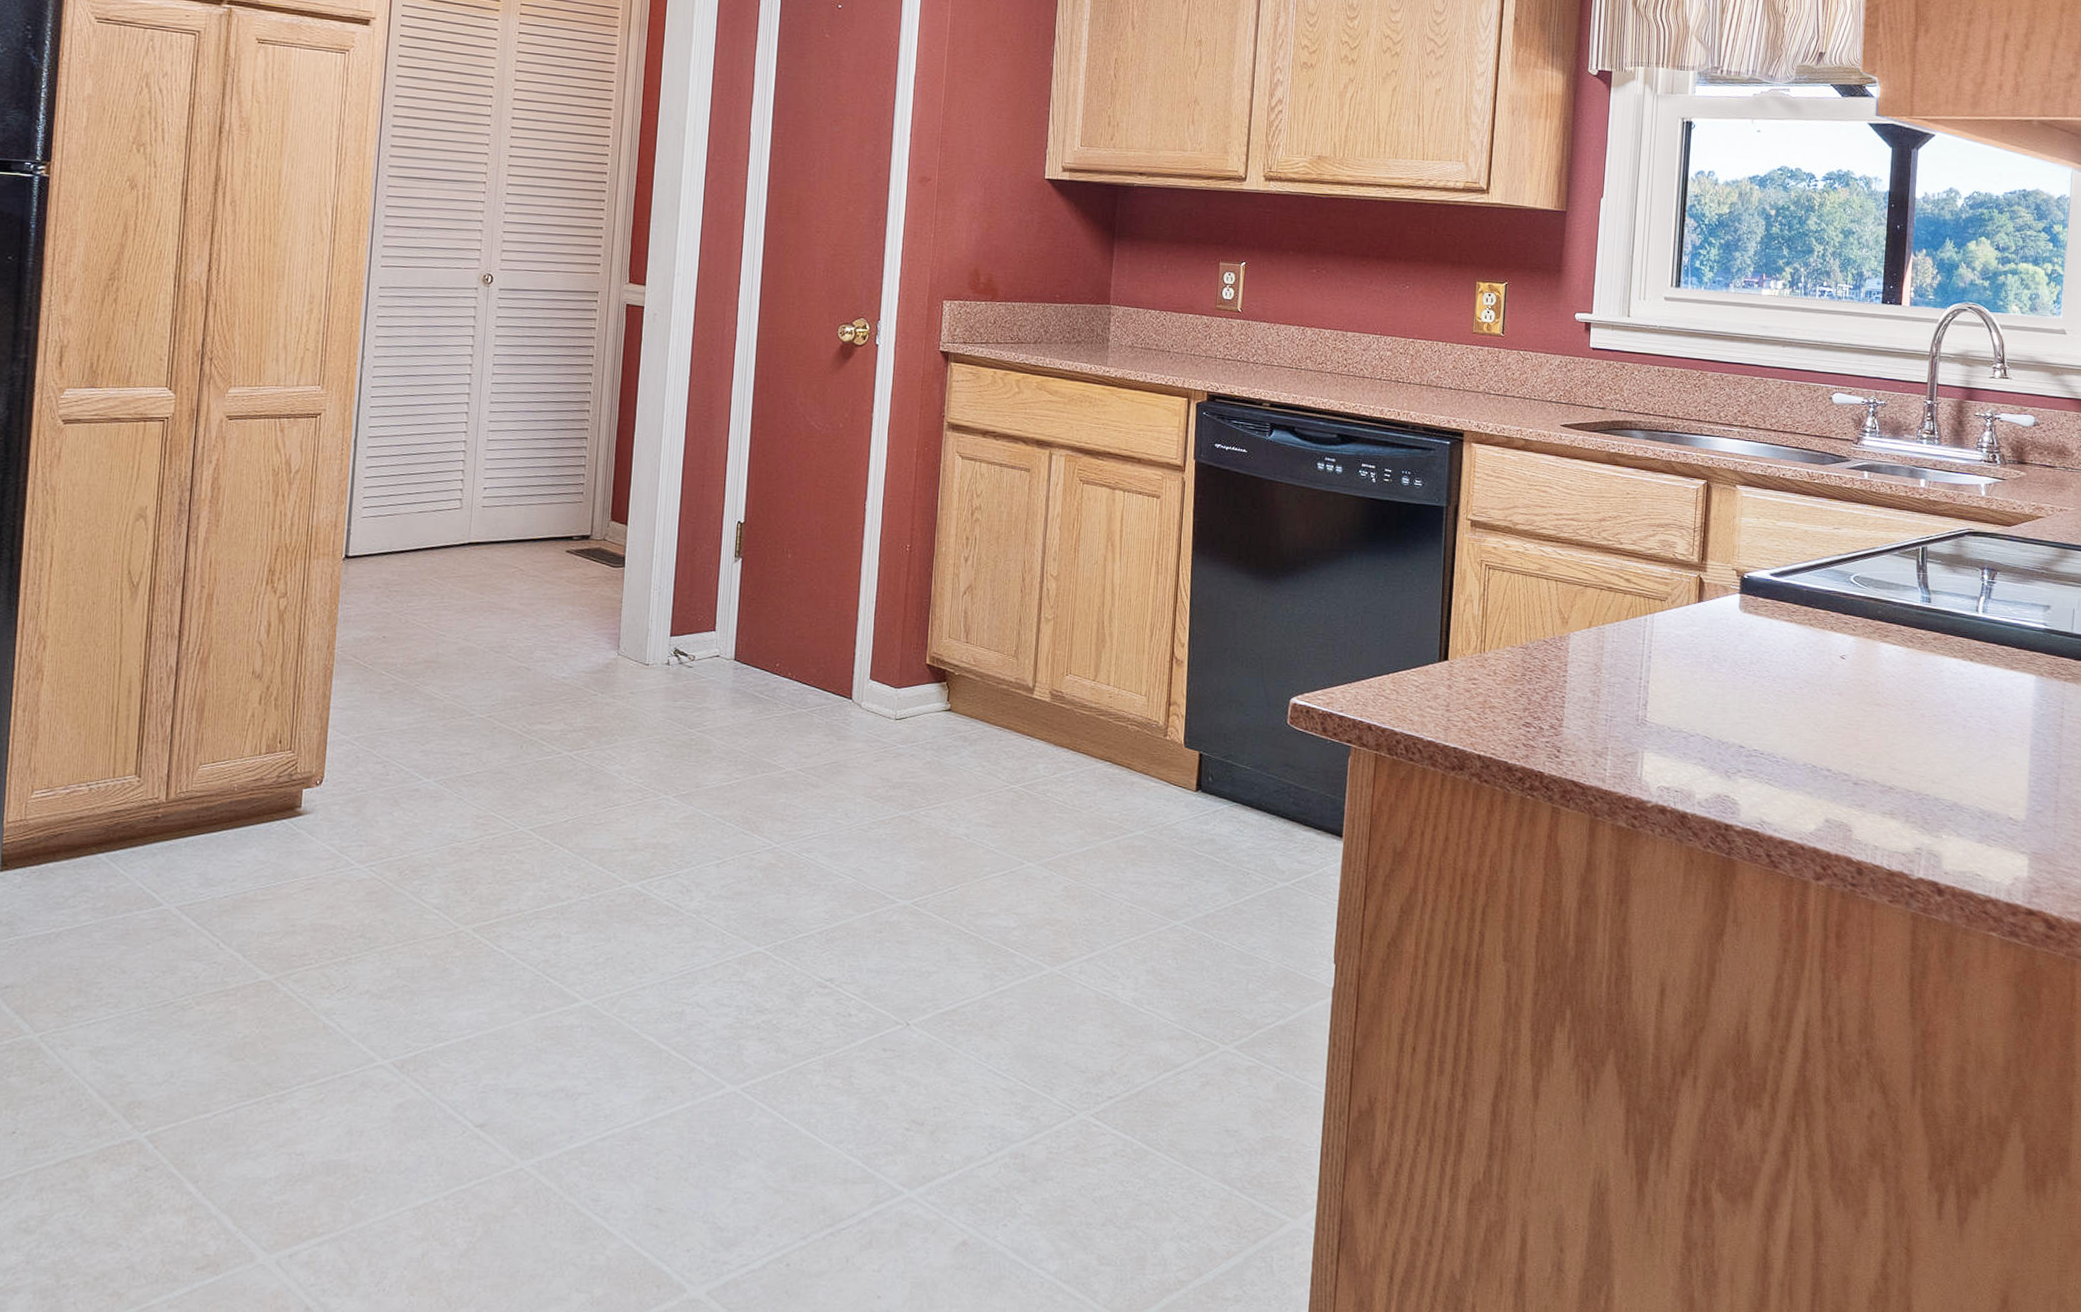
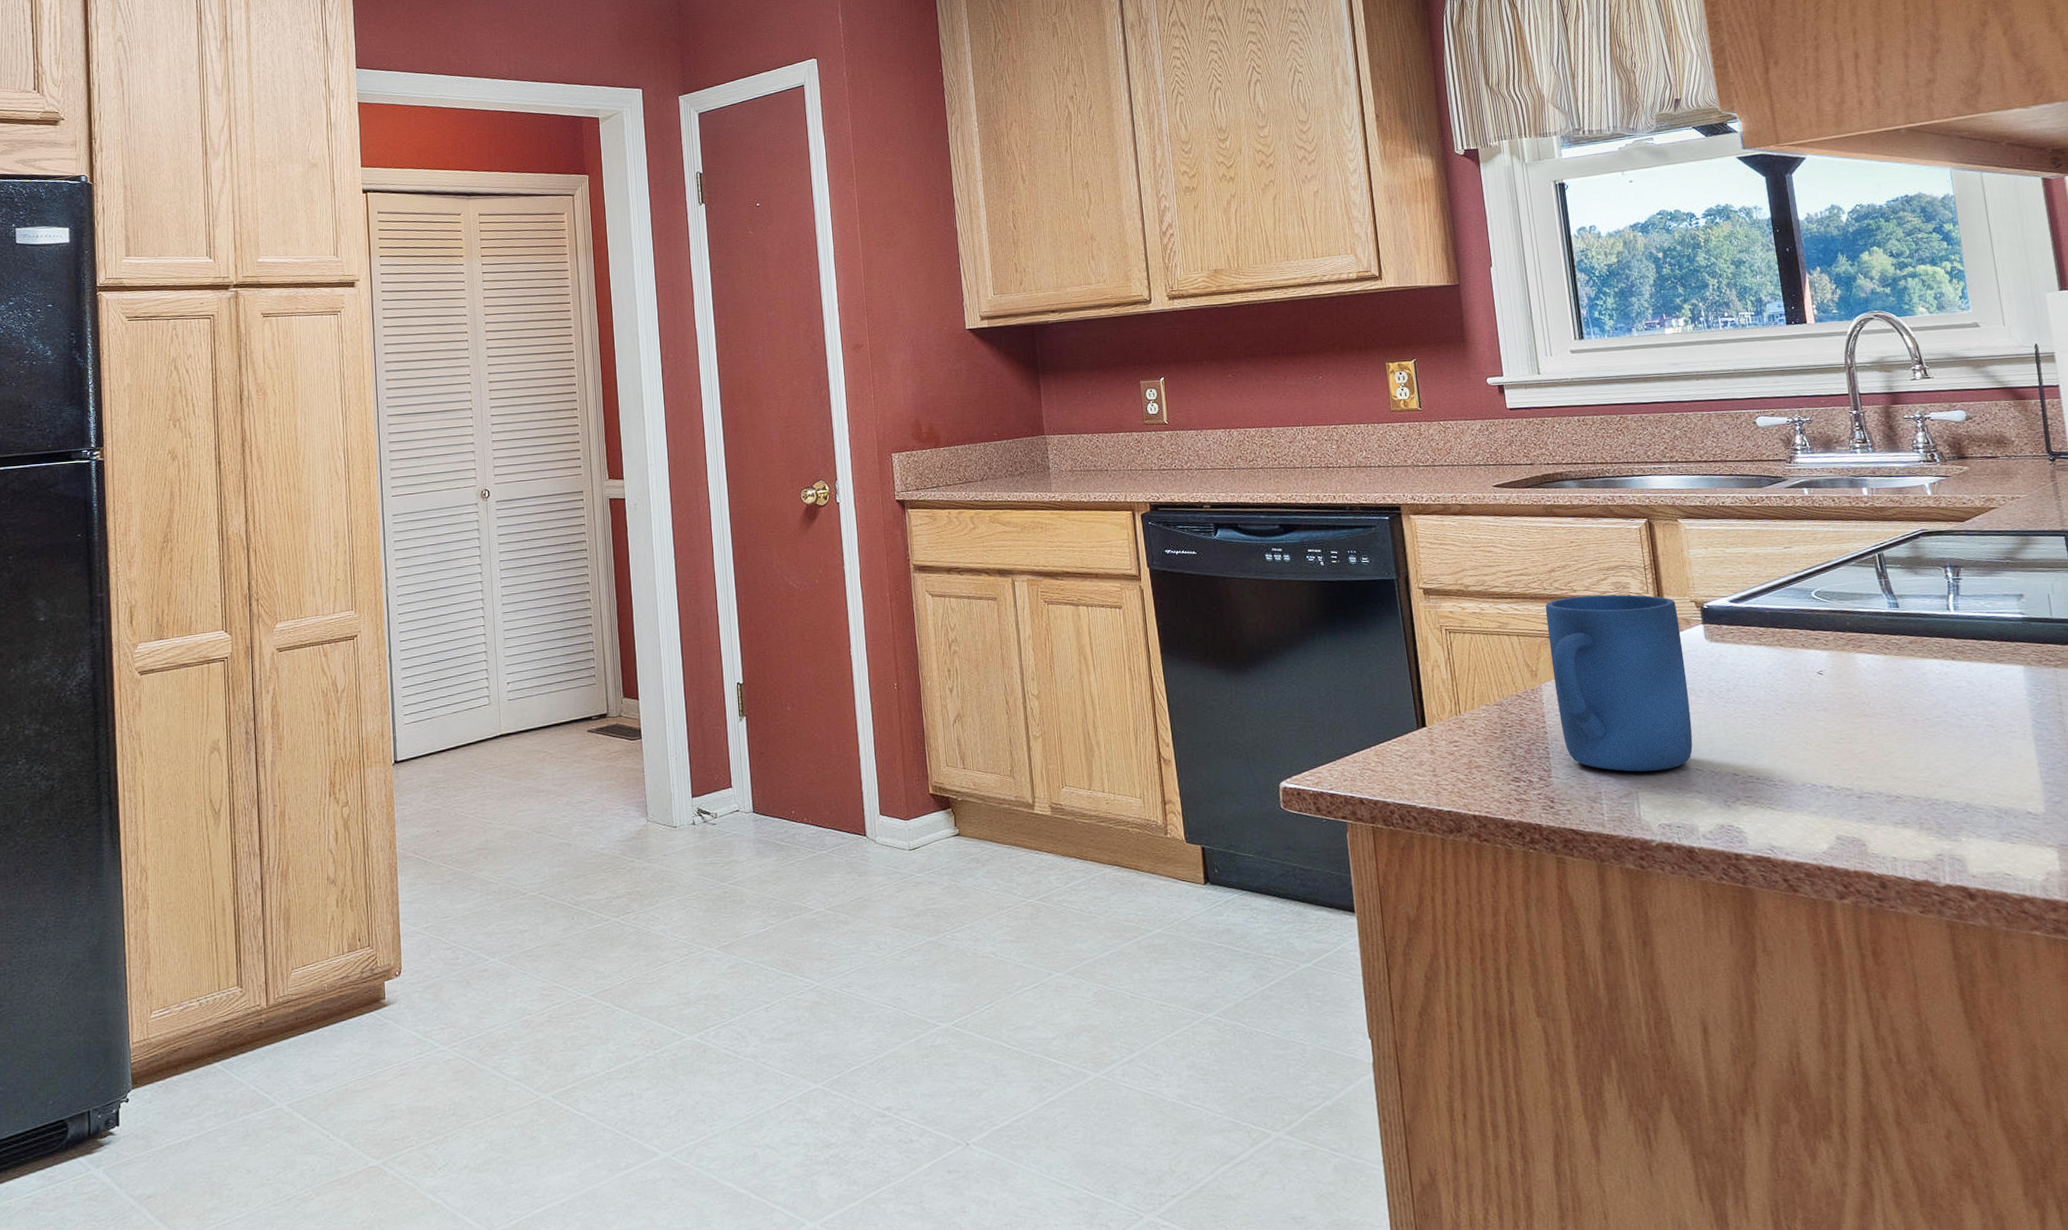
mug: none [1581,548,1718,734] -> present [1545,594,1693,772]

